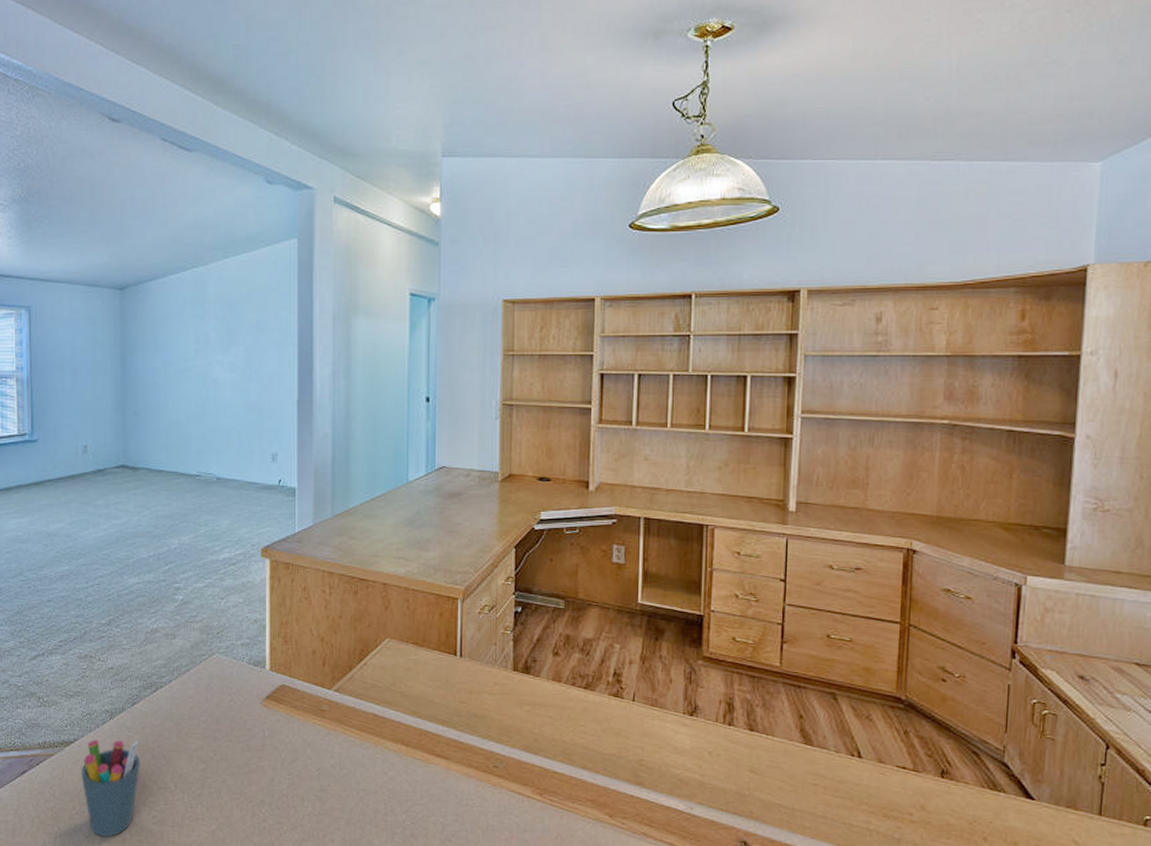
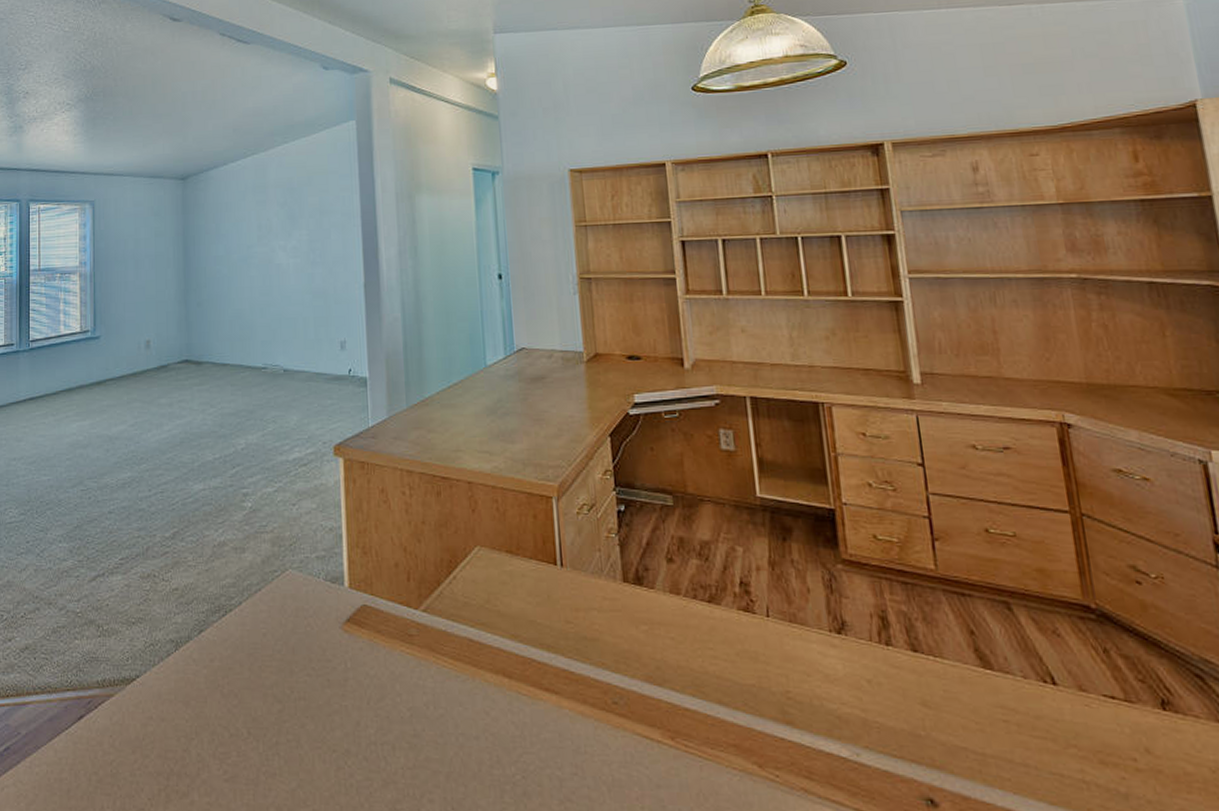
pen holder: present [81,740,140,837] -> none [143,675,209,799]

